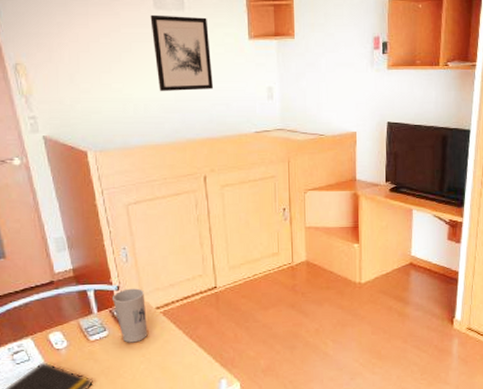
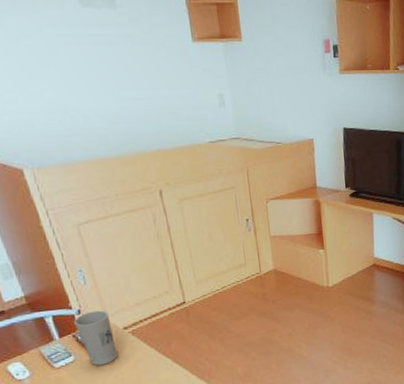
wall art: present [150,14,213,91] -> none [77,13,159,100]

